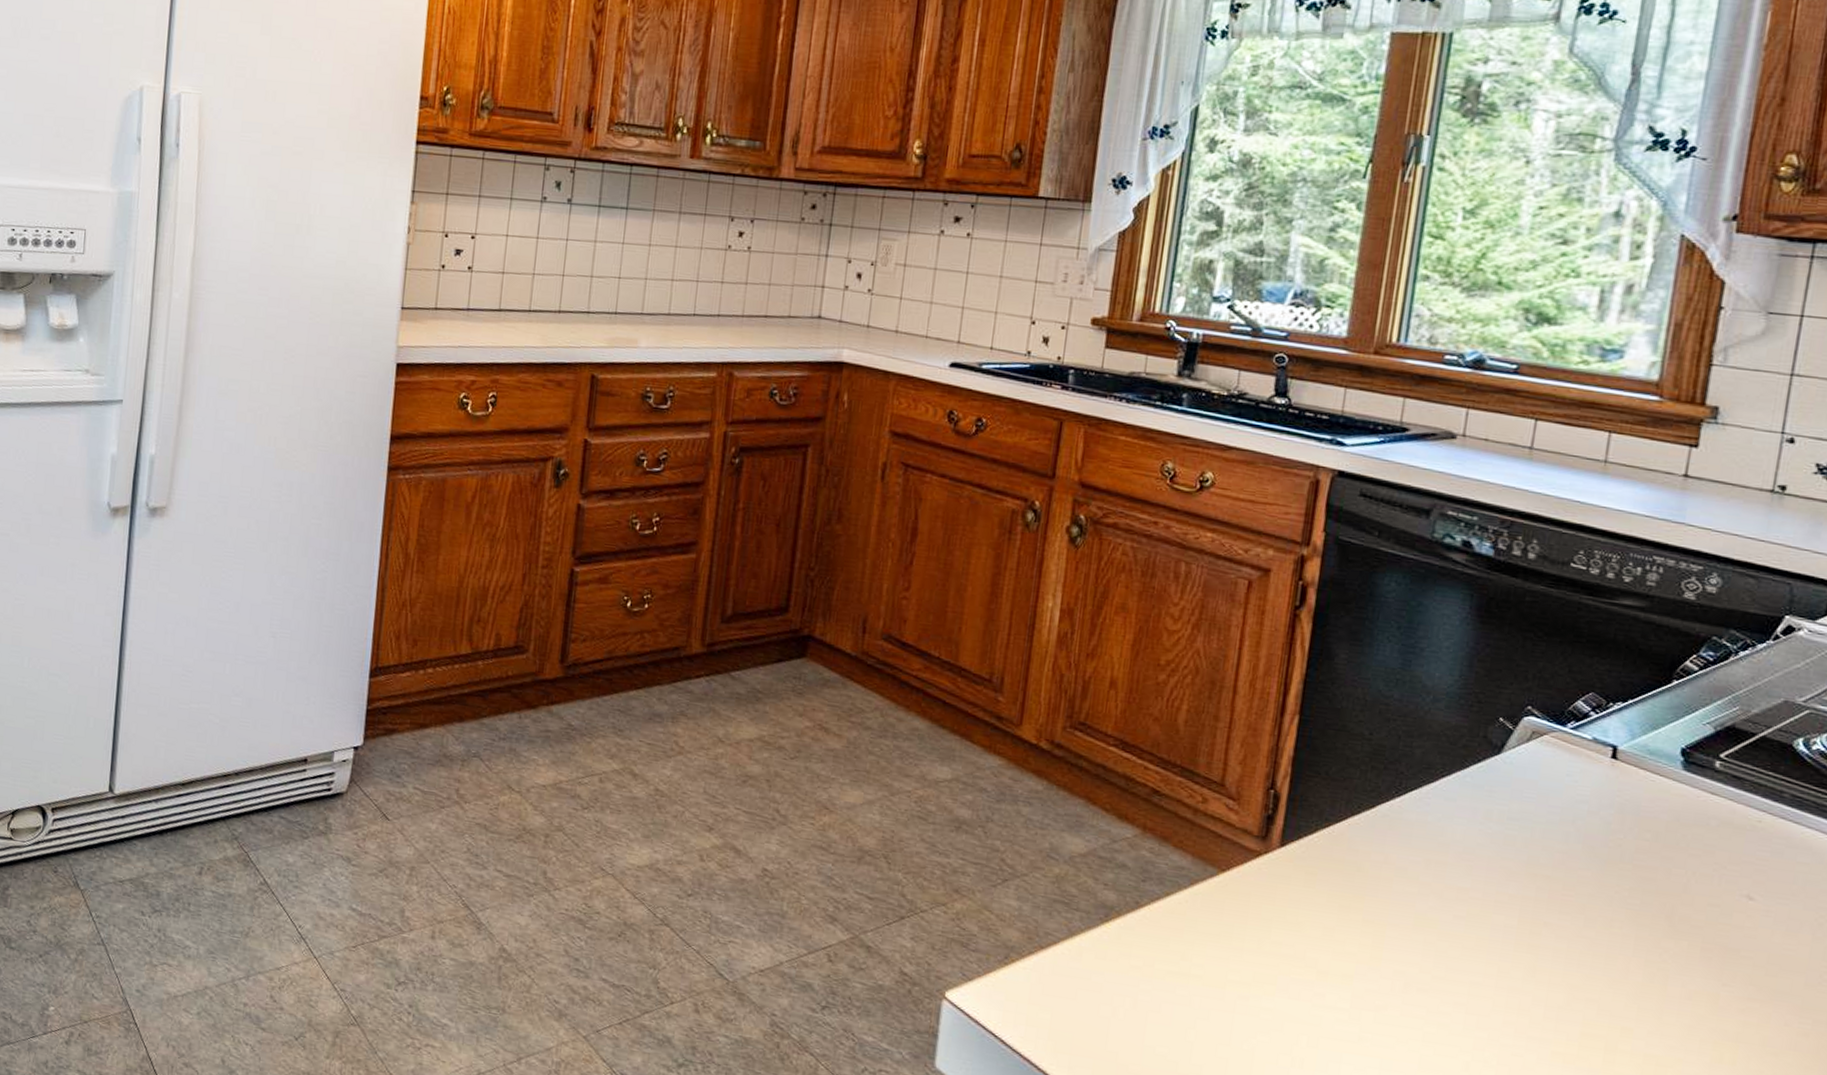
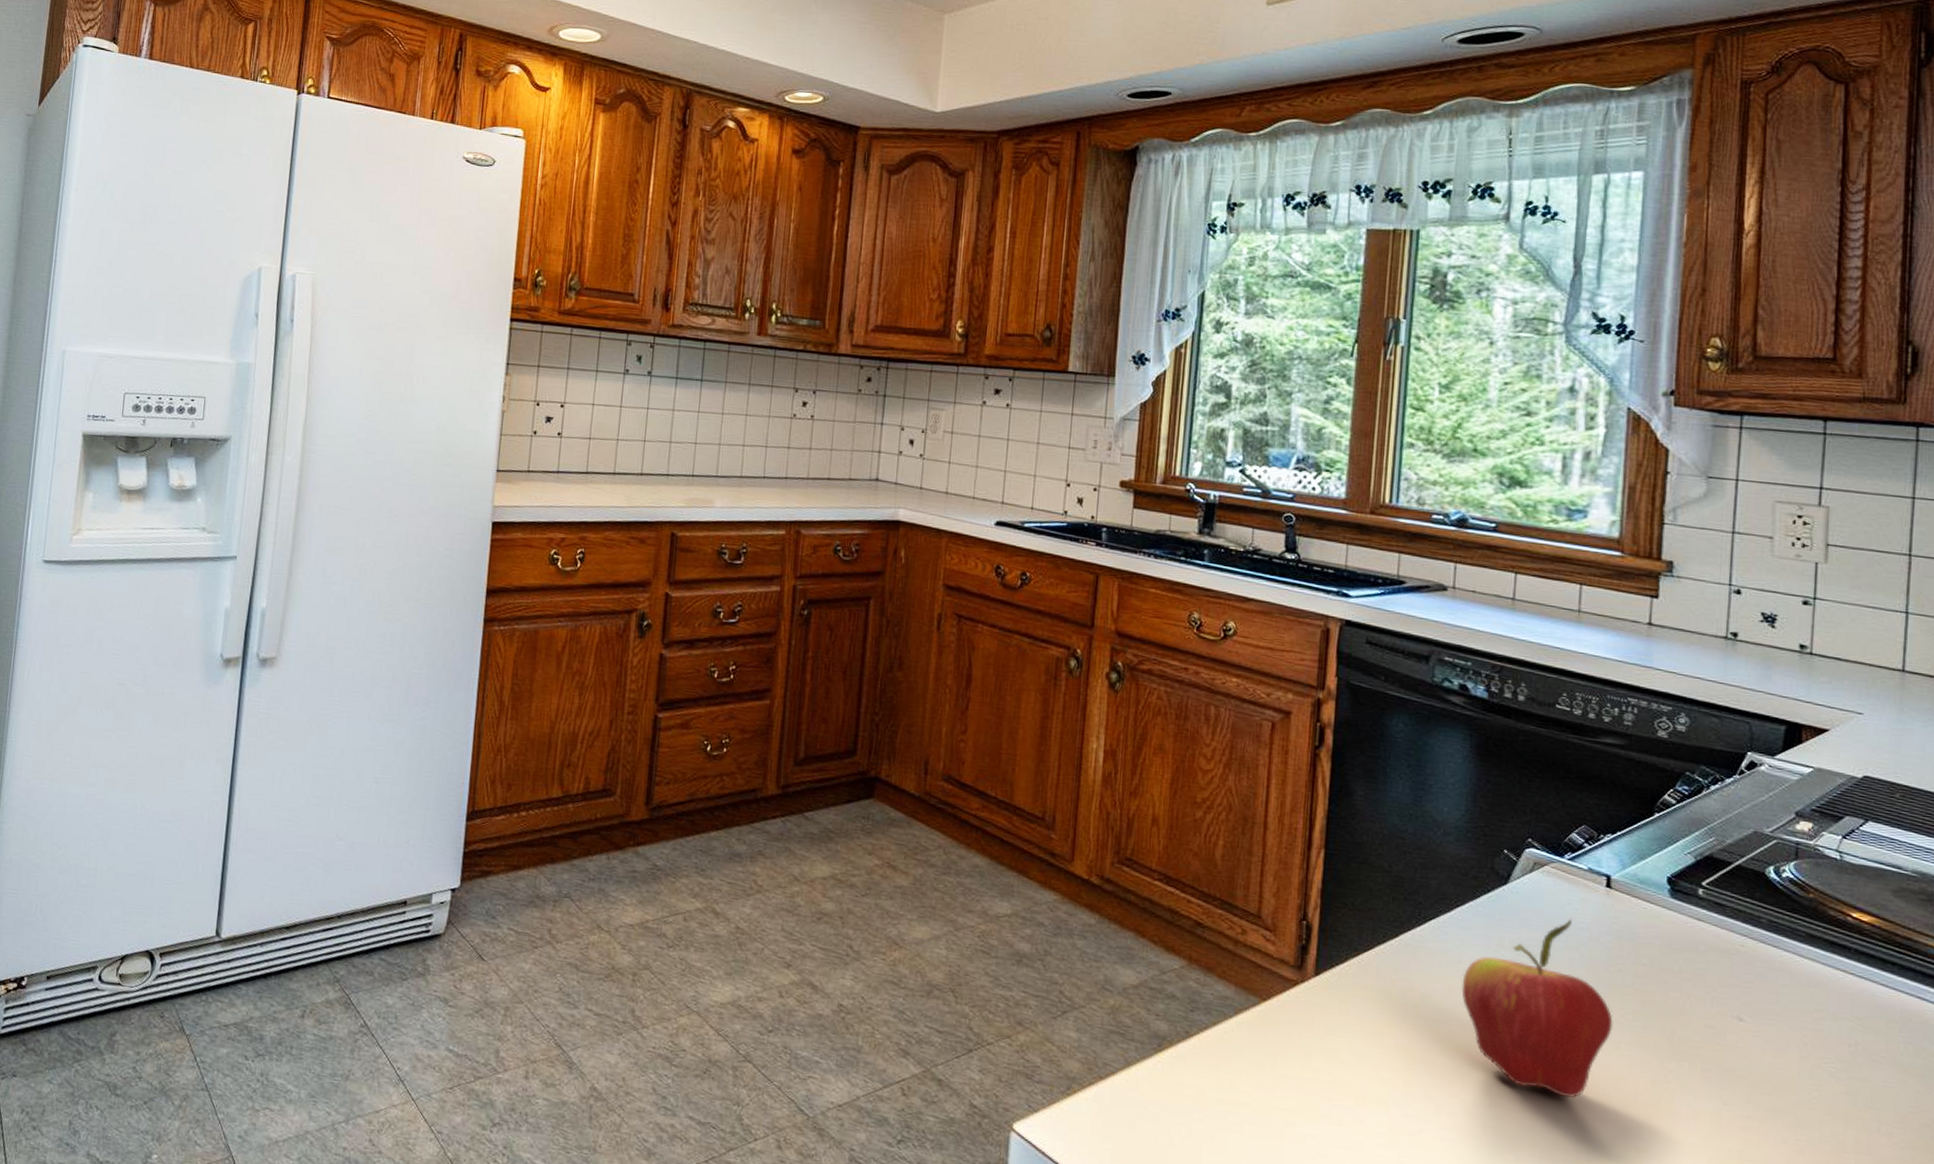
fruit: none [1441,791,1607,976] -> present [1461,919,1613,1098]

